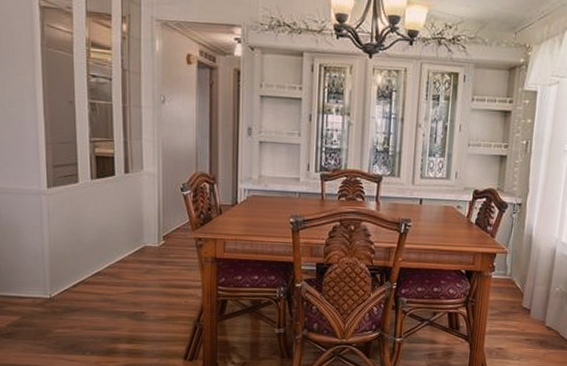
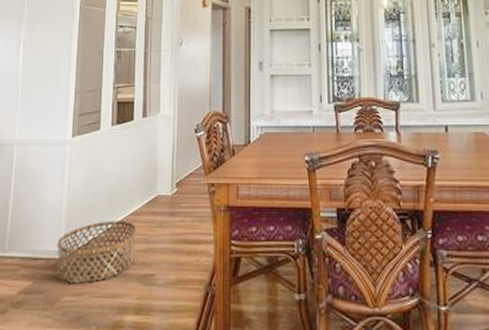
basket: none [42,266,125,319] -> present [57,221,137,284]

